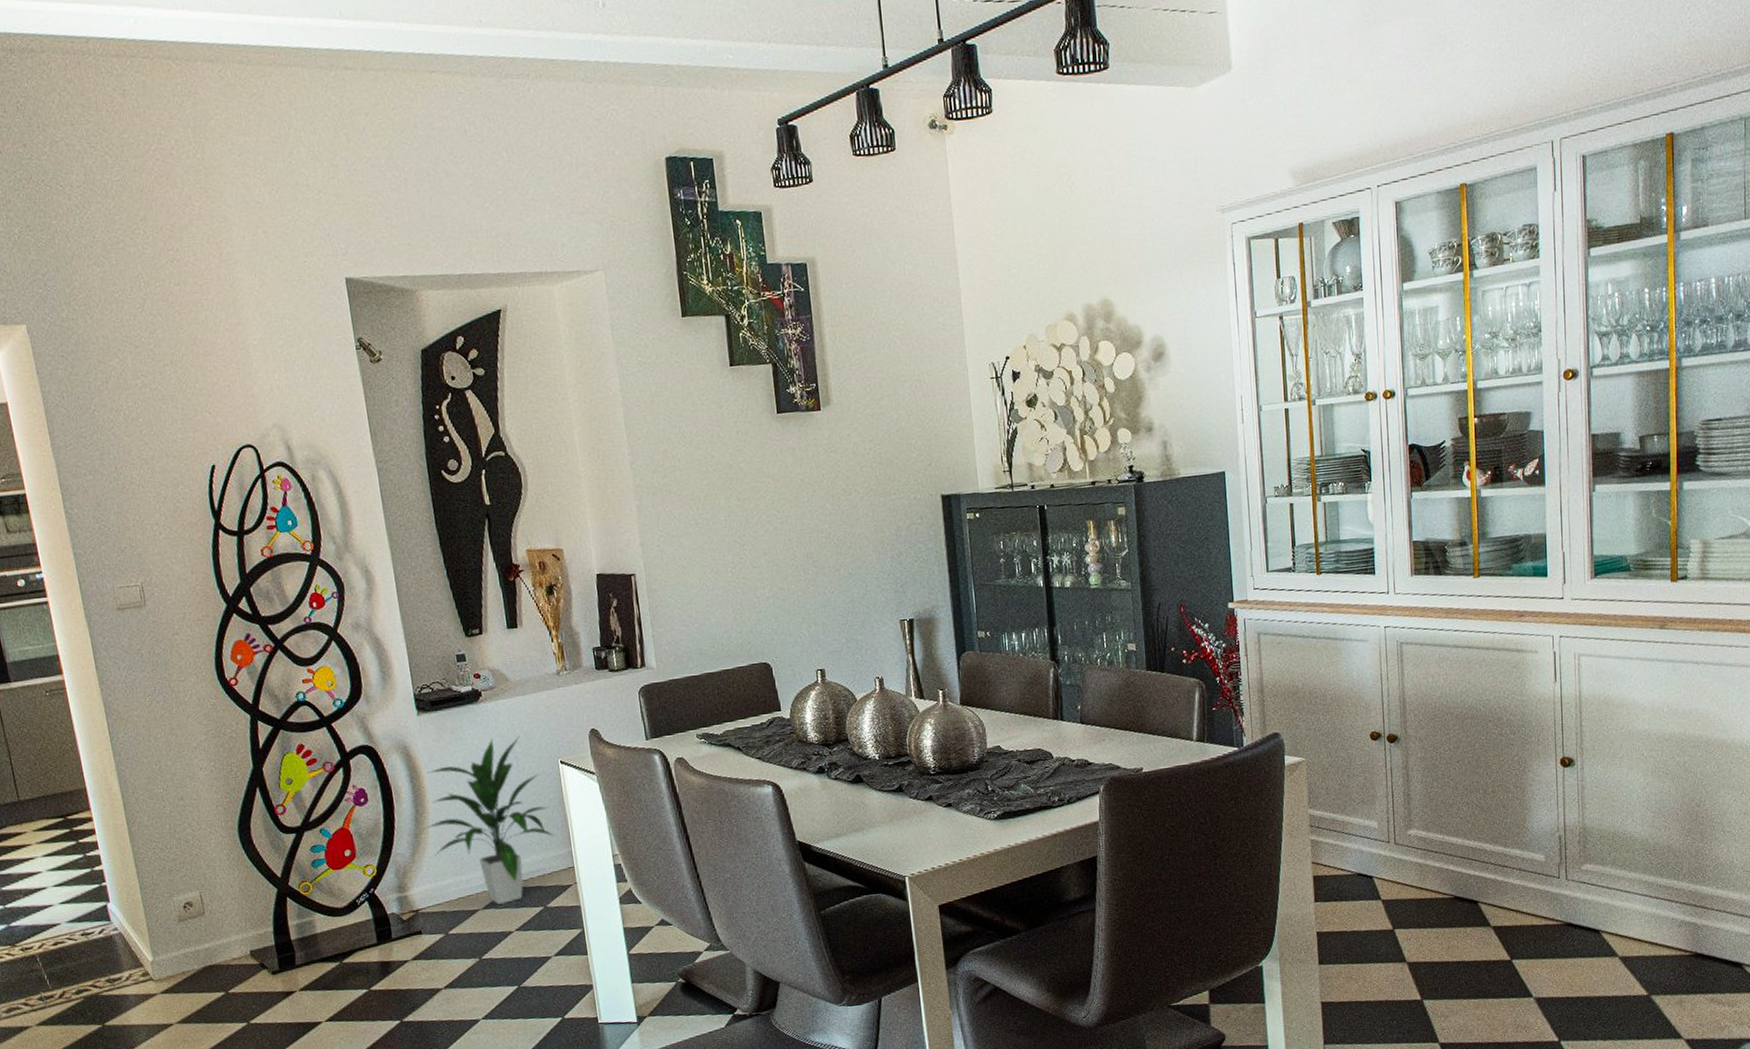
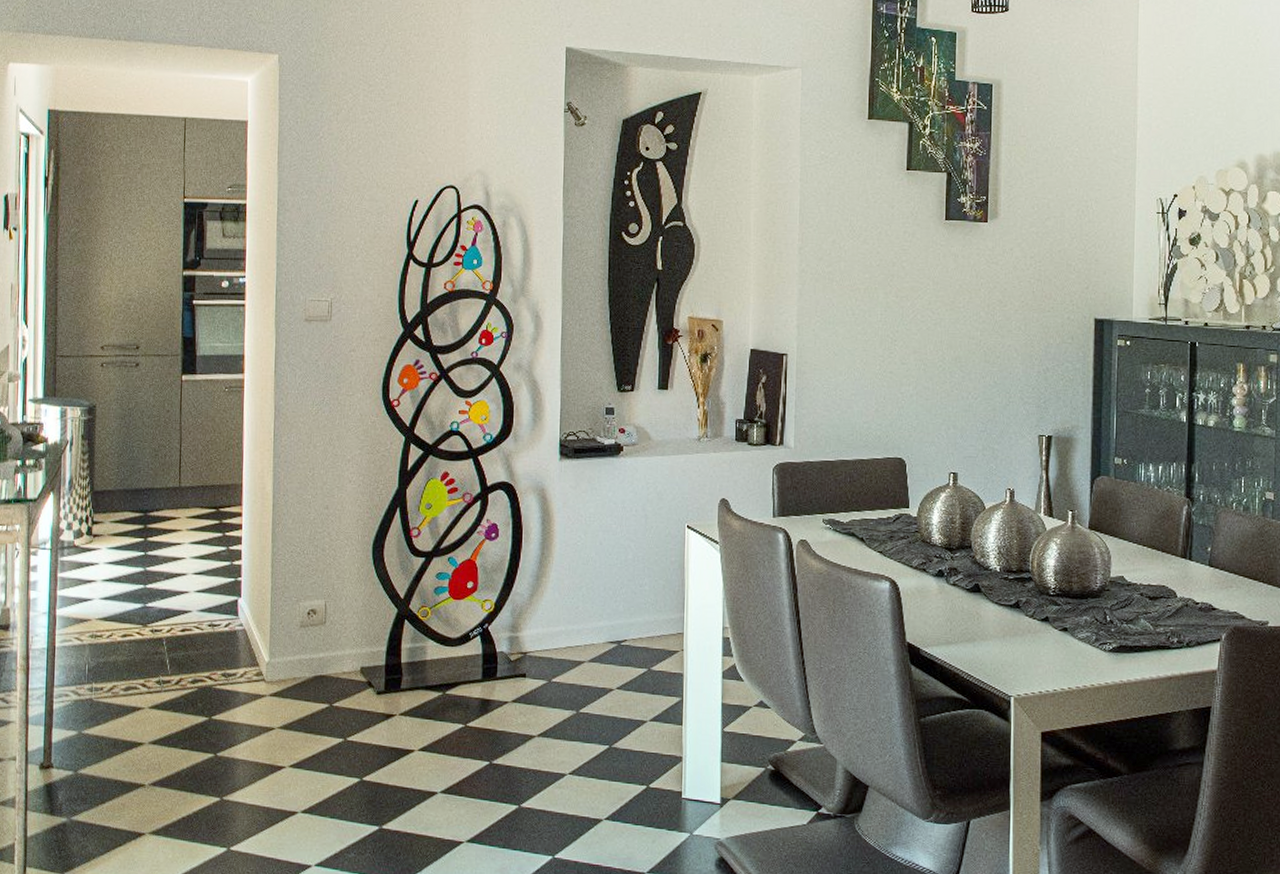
indoor plant: present [424,735,556,905] -> none [547,493,671,661]

